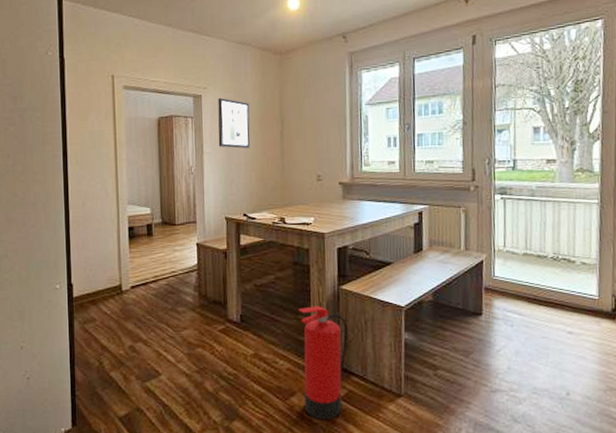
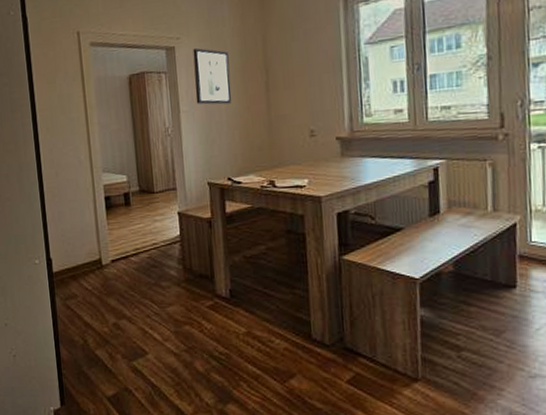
fire extinguisher: present [298,306,348,419] -> none [294,279,353,405]

